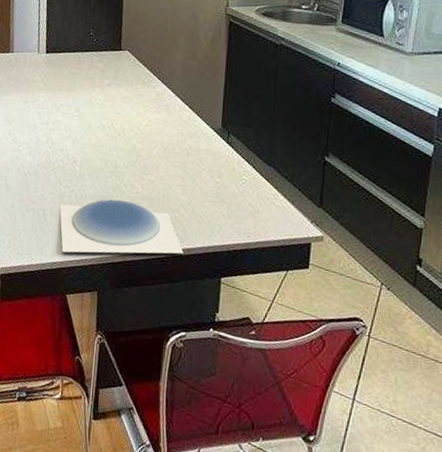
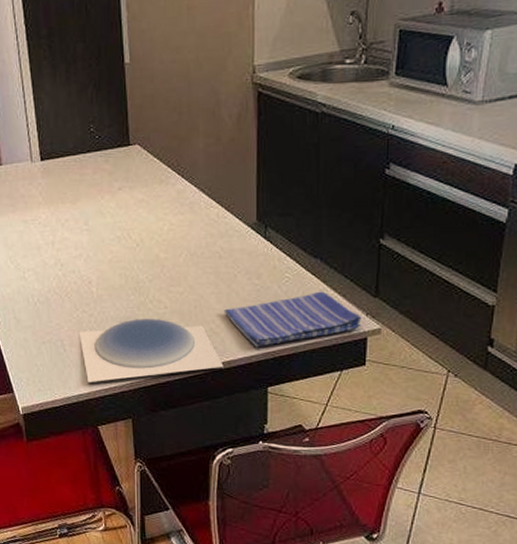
dish towel: none [187,195,307,239] -> present [223,291,362,347]

